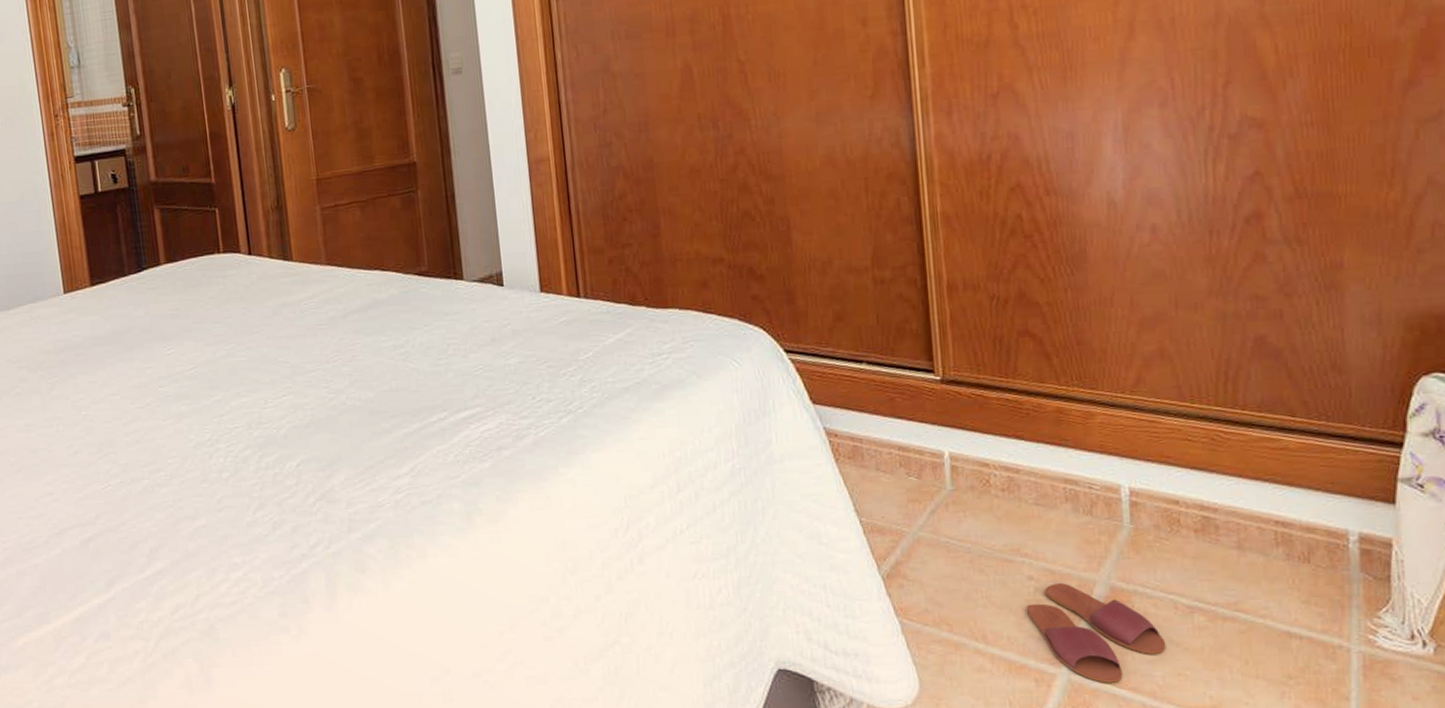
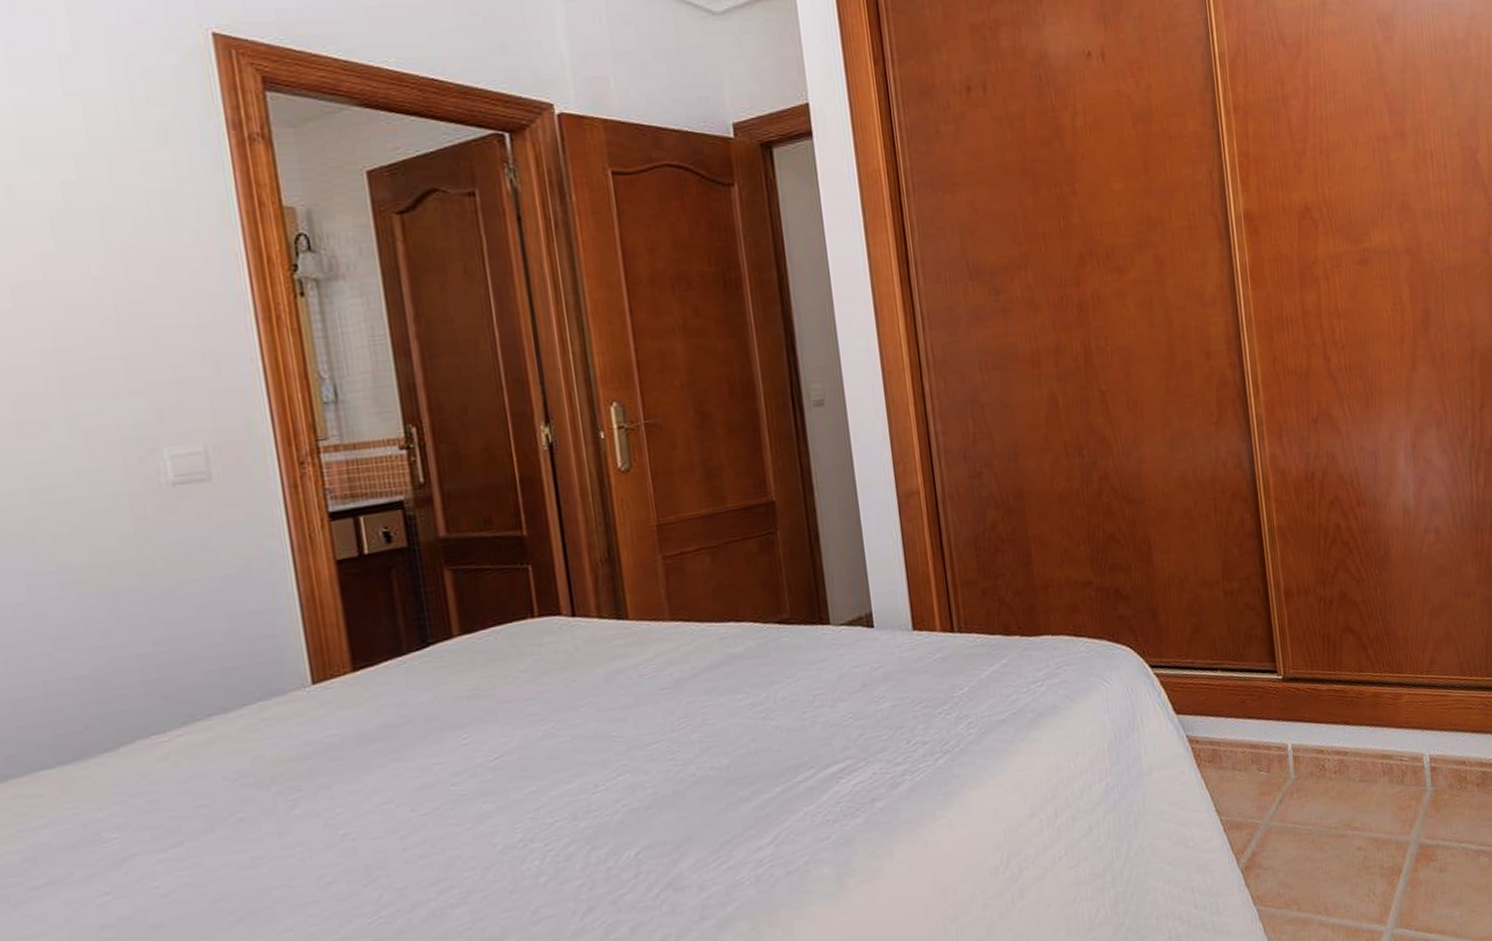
slippers: present [1026,583,1166,683] -> none [1357,848,1462,931]

